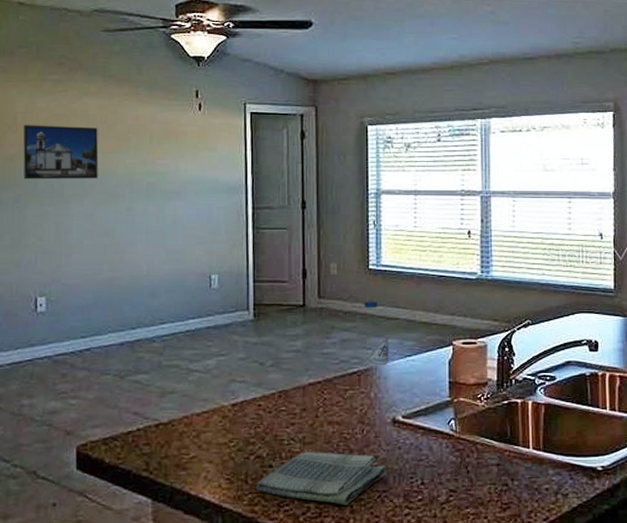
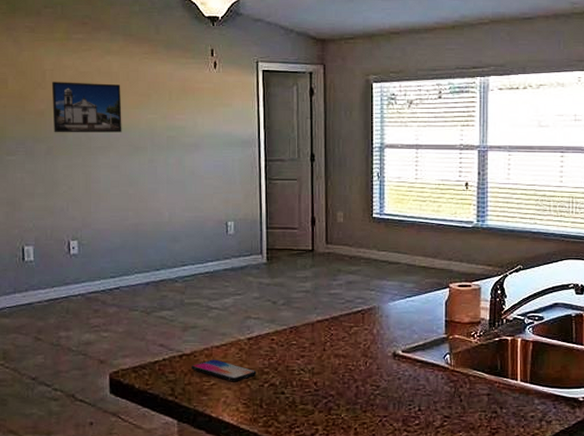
smartphone: none [169,428,241,453] -> present [192,359,257,381]
dish towel: present [255,452,387,505] -> none [269,381,388,428]
water bottle: present [364,301,389,366] -> none [368,247,391,305]

